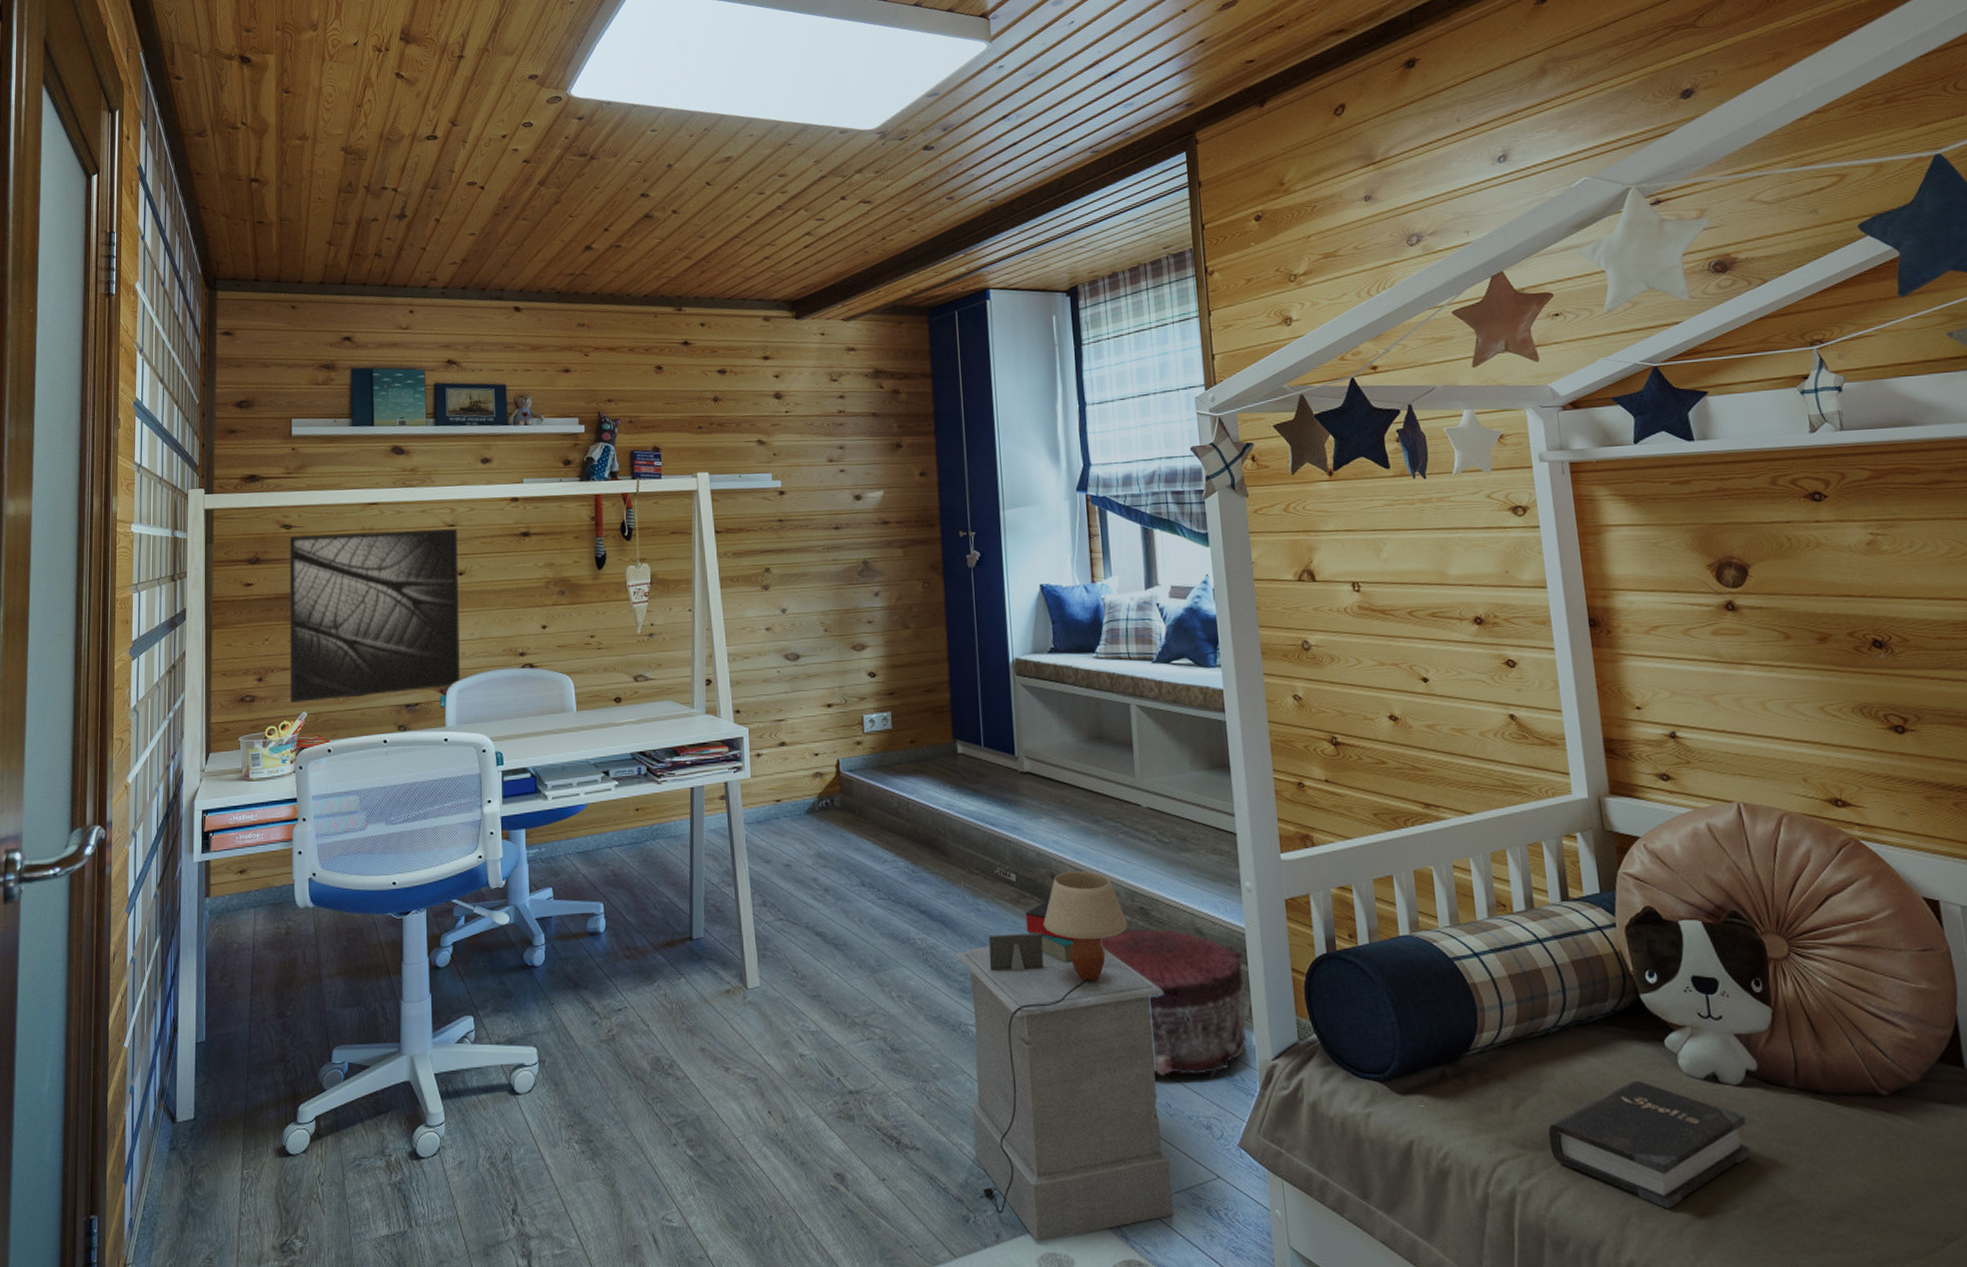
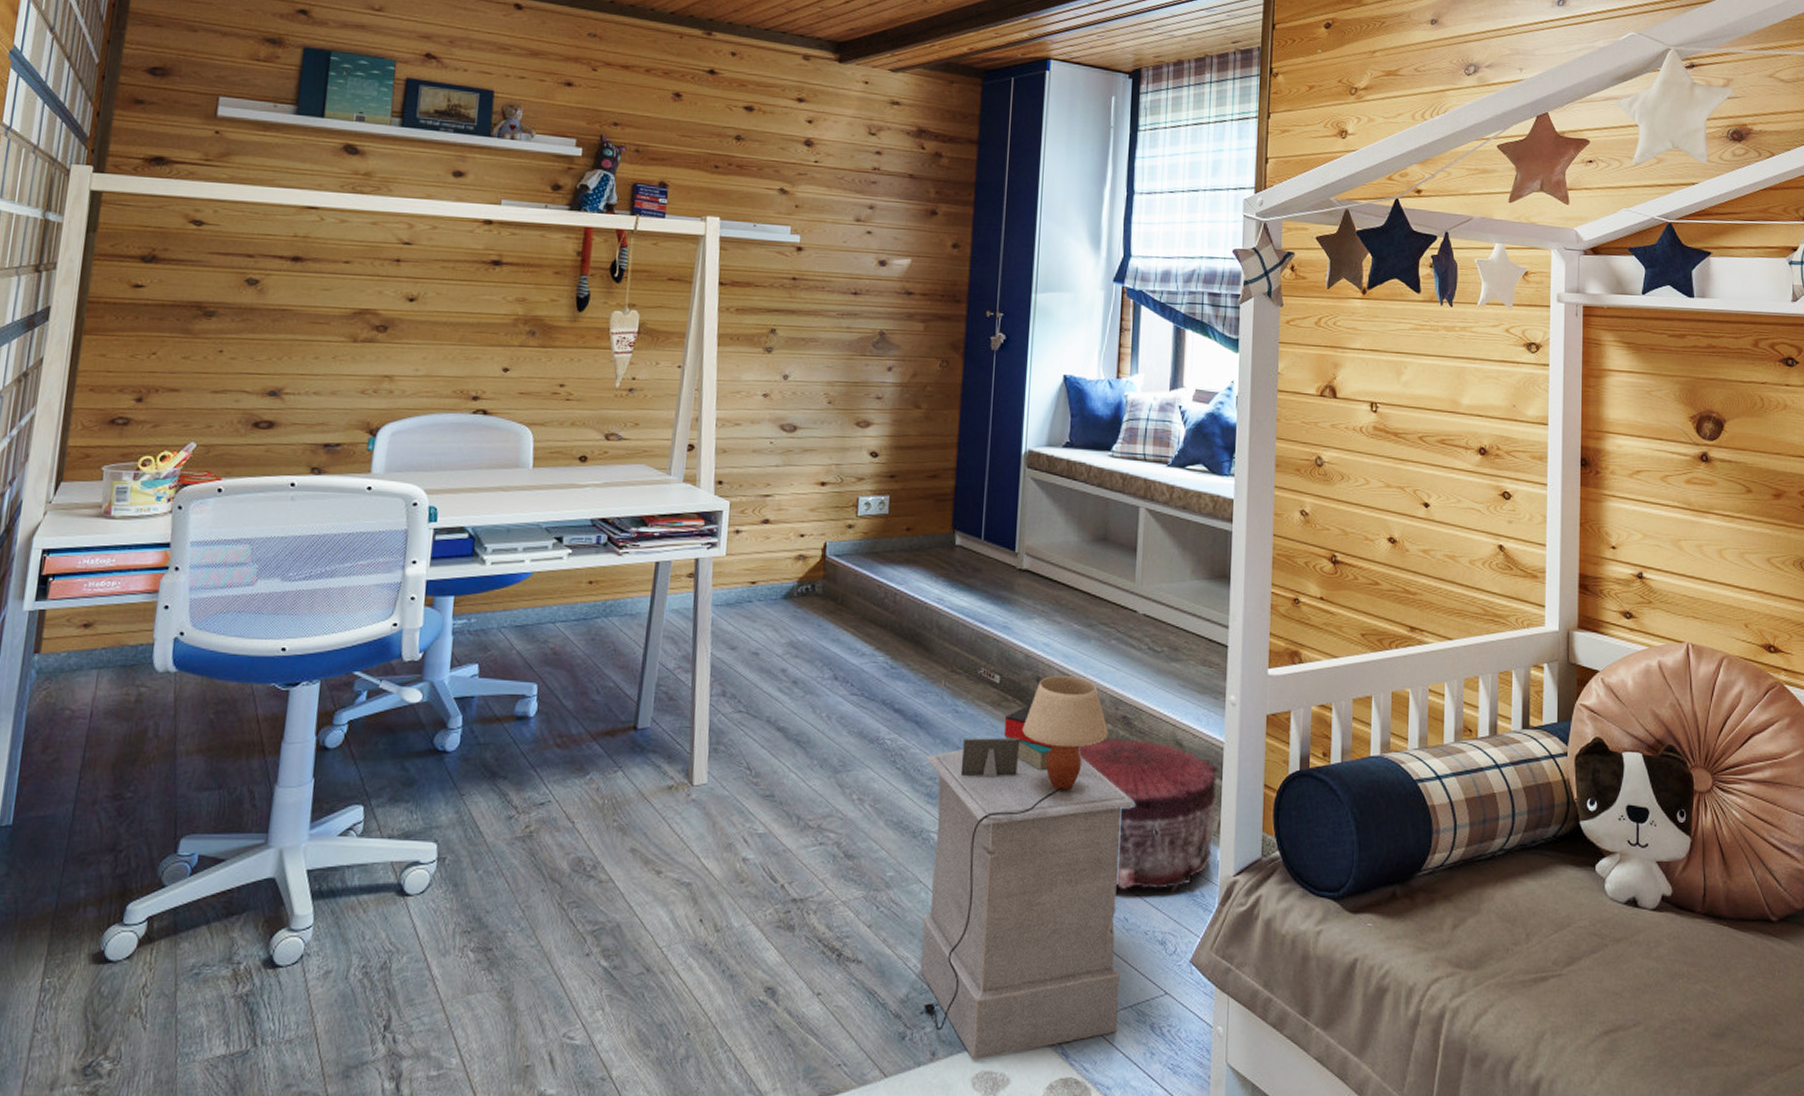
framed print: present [289,528,460,704] -> none [176,235,414,432]
hardback book: present [1548,1080,1750,1209] -> none [1481,903,1655,1027]

